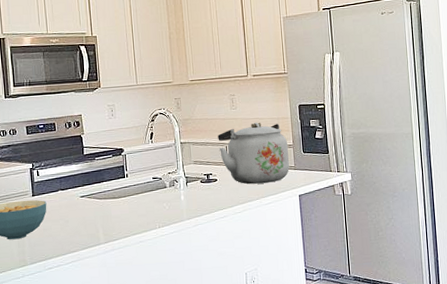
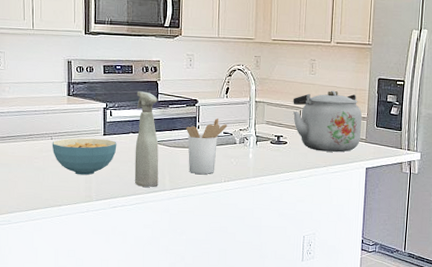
spray bottle: none [61,147,93,244] -> present [134,91,159,187]
utensil holder: none [114,165,156,223] -> present [186,118,228,174]

